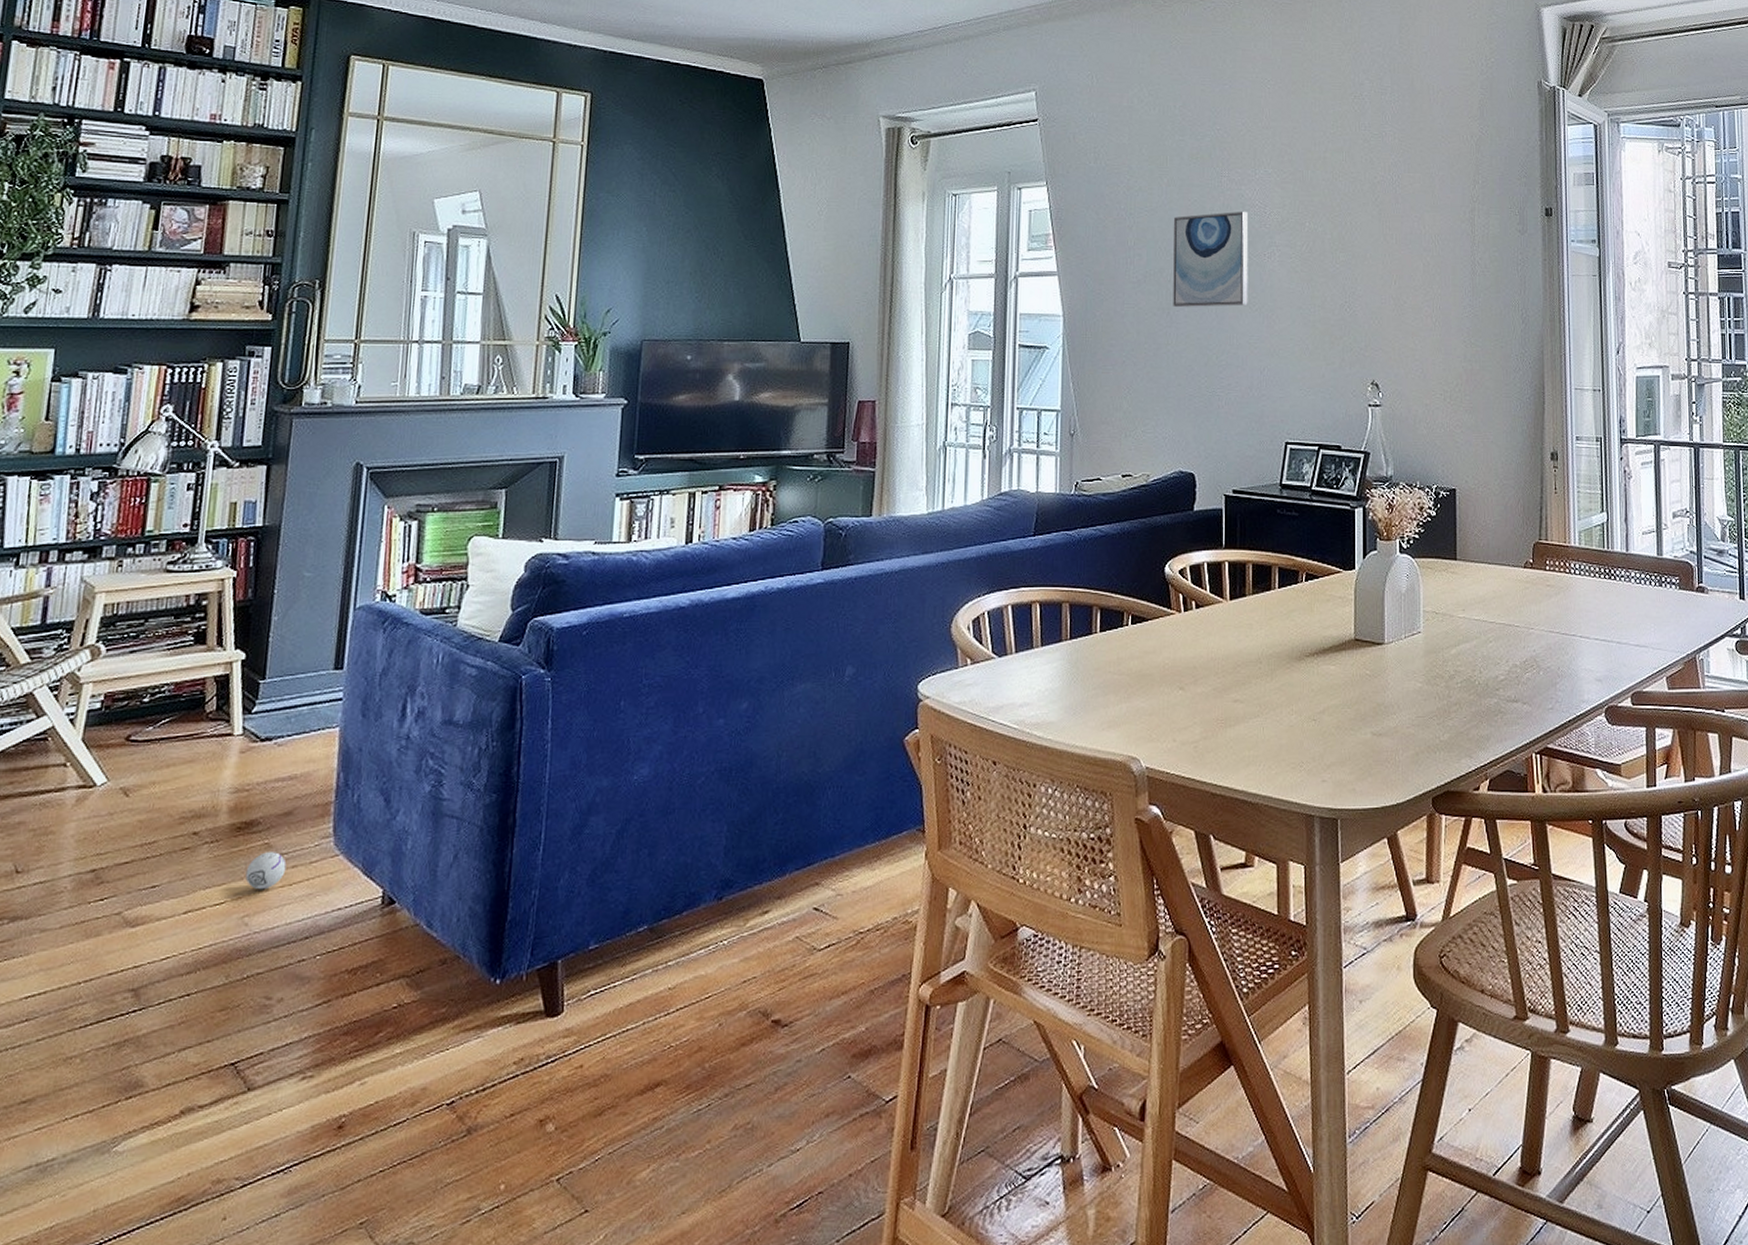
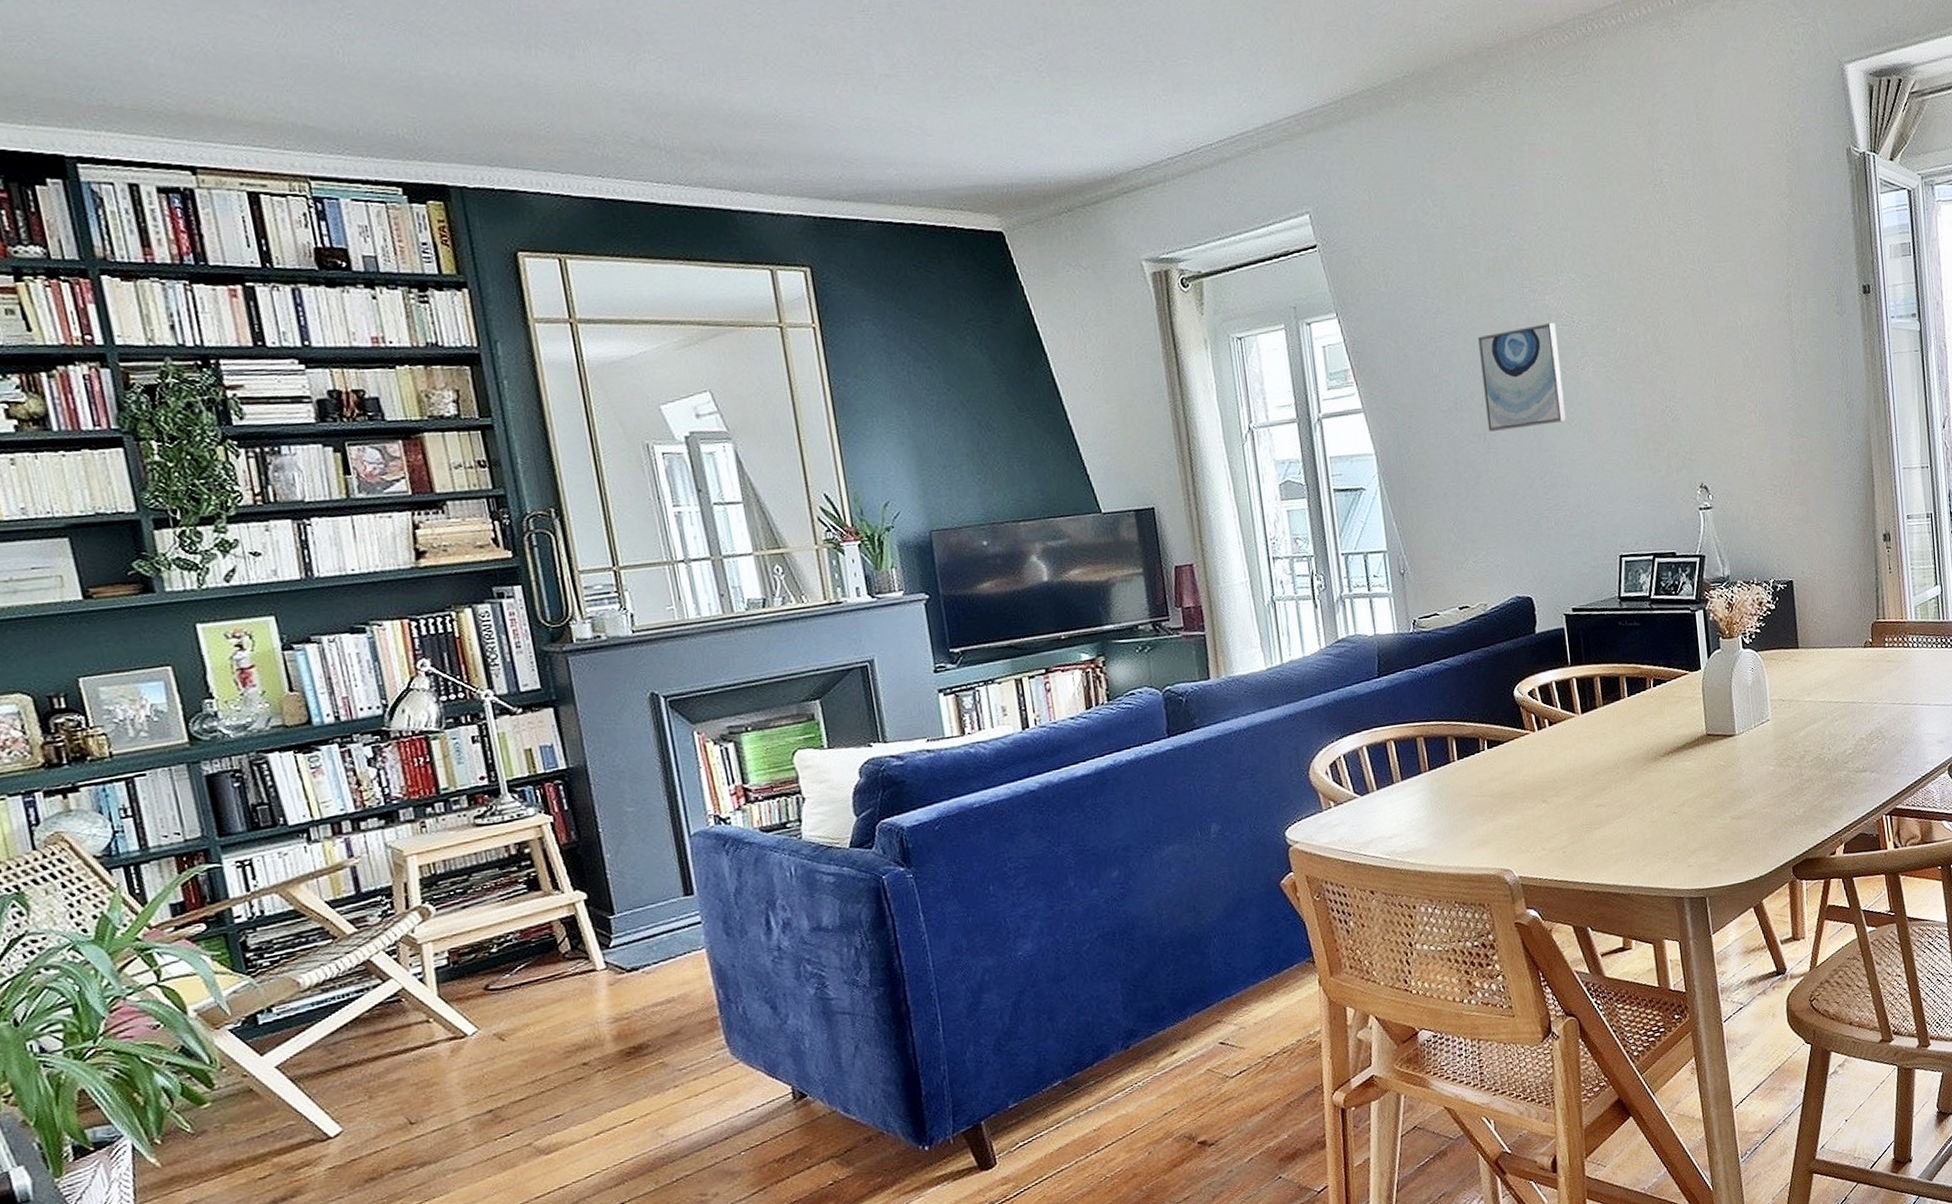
ball: present [245,852,287,890] -> none [647,1069,688,1105]

